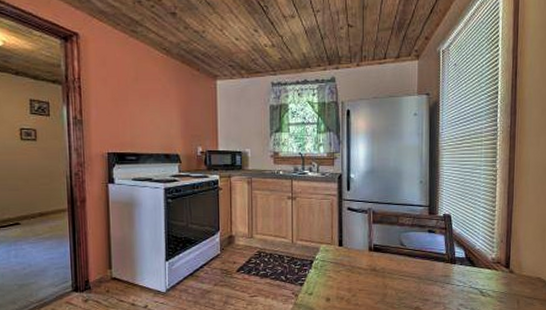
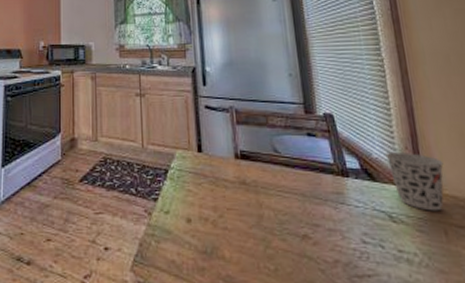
cup: none [485,244,526,287] -> present [385,151,444,211]

